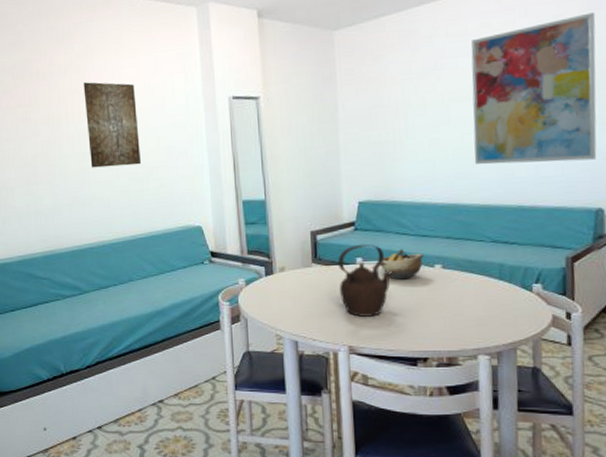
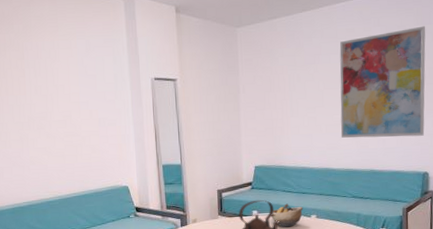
wall art: present [83,82,141,168] -> none [22,60,75,136]

